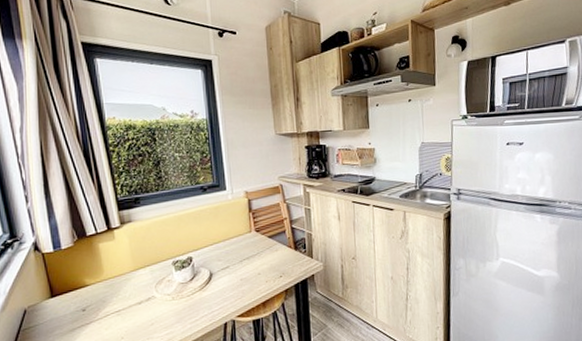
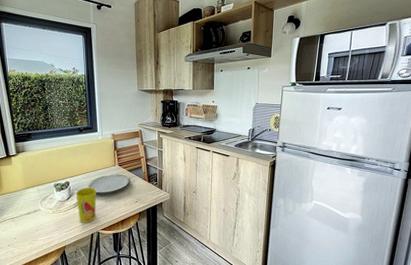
cup: none [201,262,230,310] -> present [76,187,96,223]
plate: none [217,242,272,272] -> present [88,174,131,195]

